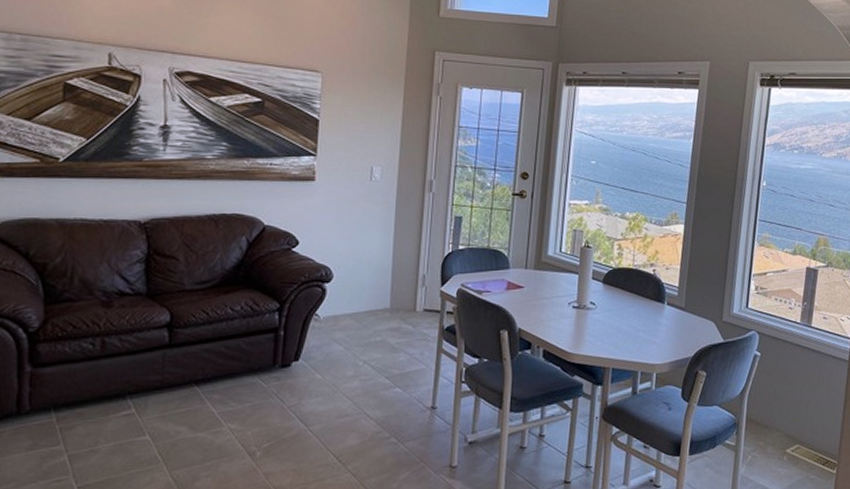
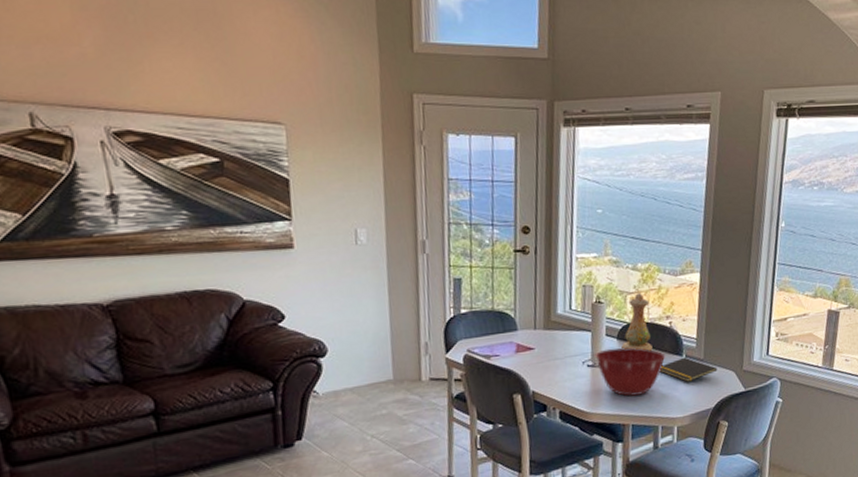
mixing bowl: none [581,291,648,340] -> present [595,347,666,396]
vase: none [606,240,636,296] -> present [621,293,653,351]
notepad: none [642,304,698,329] -> present [660,357,718,382]

